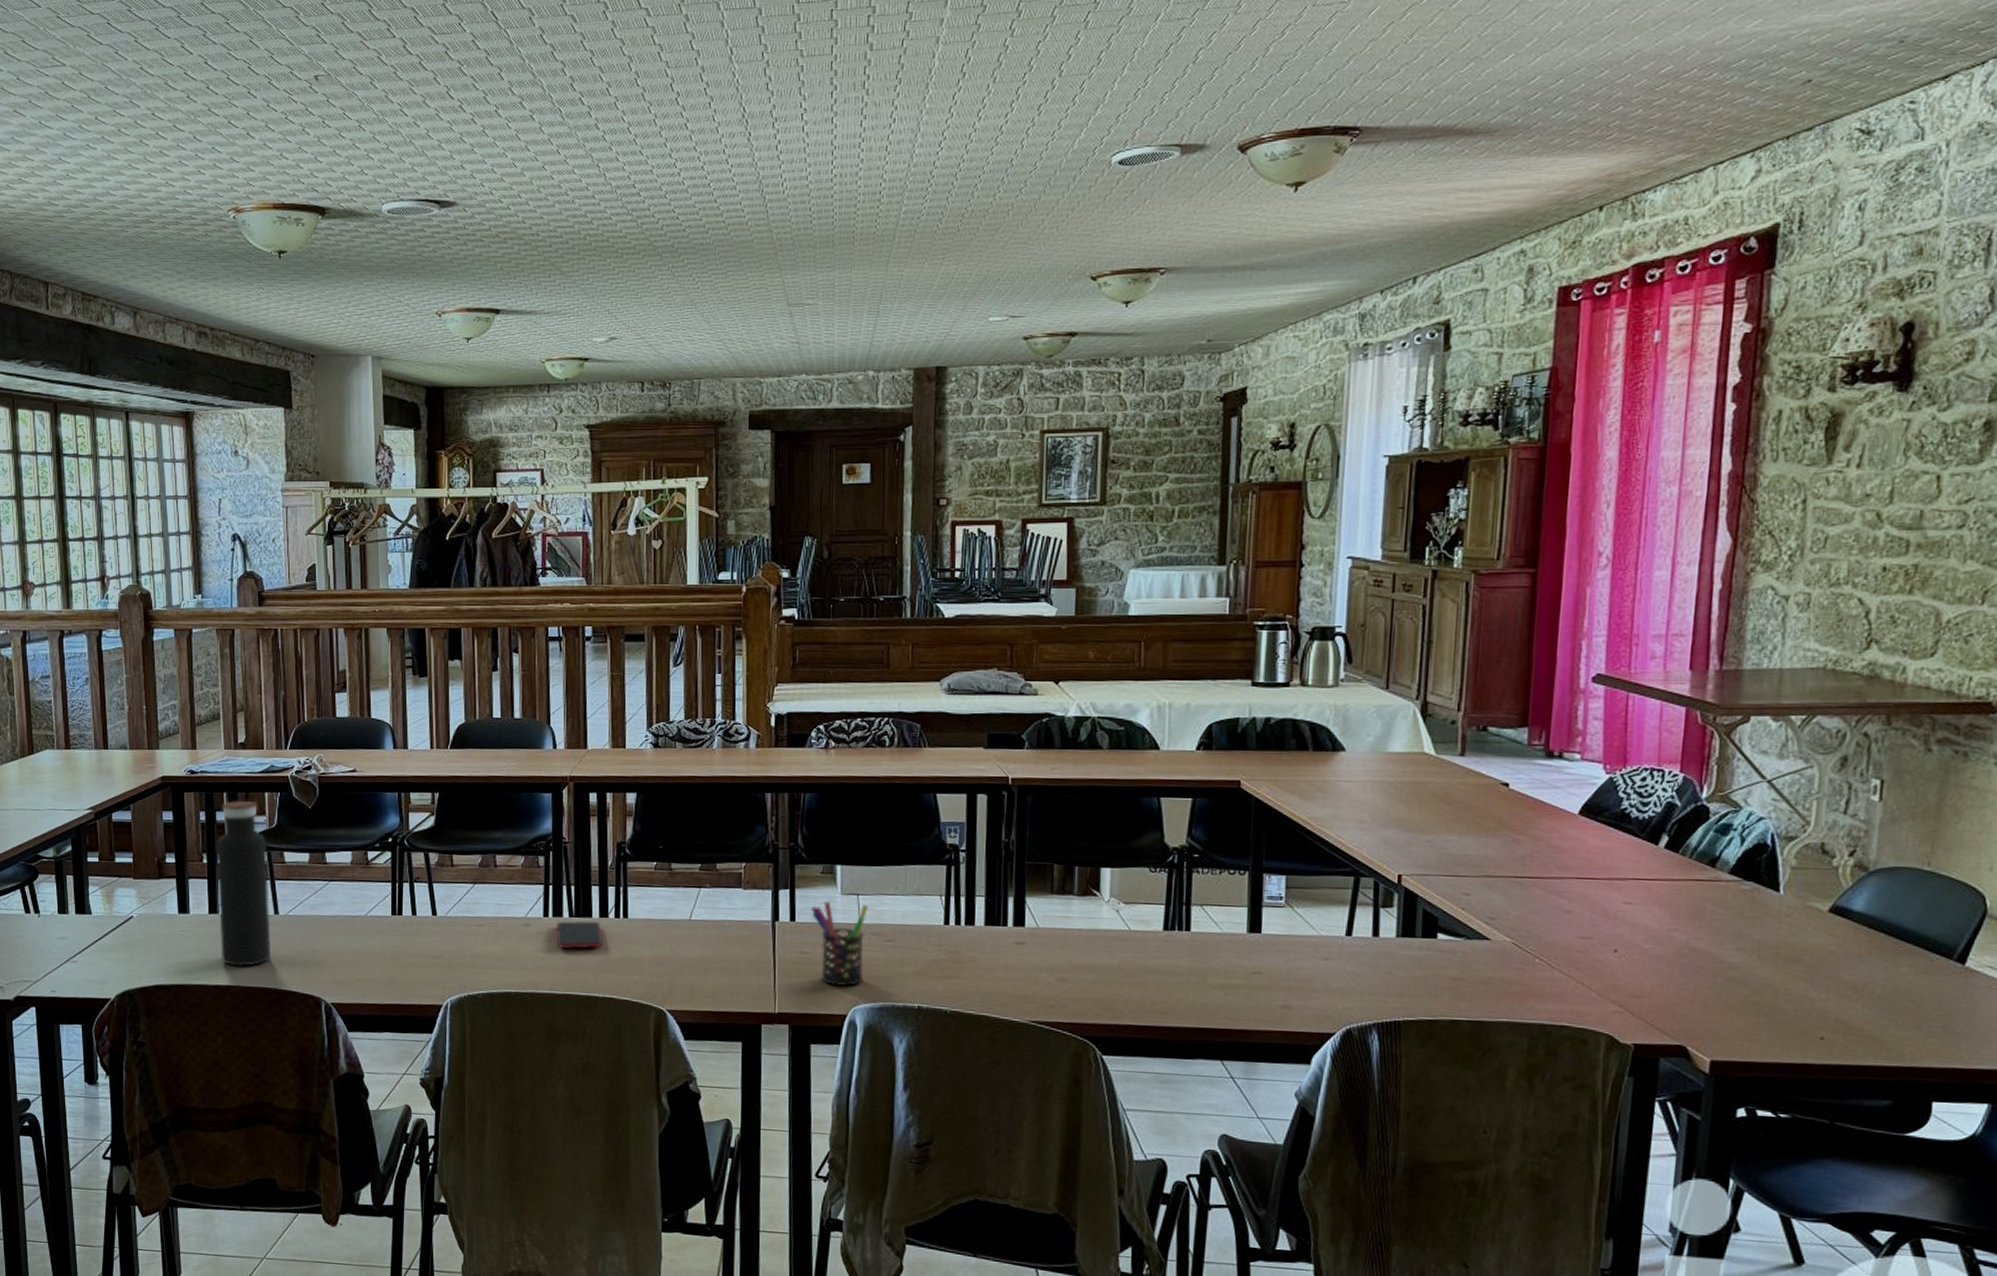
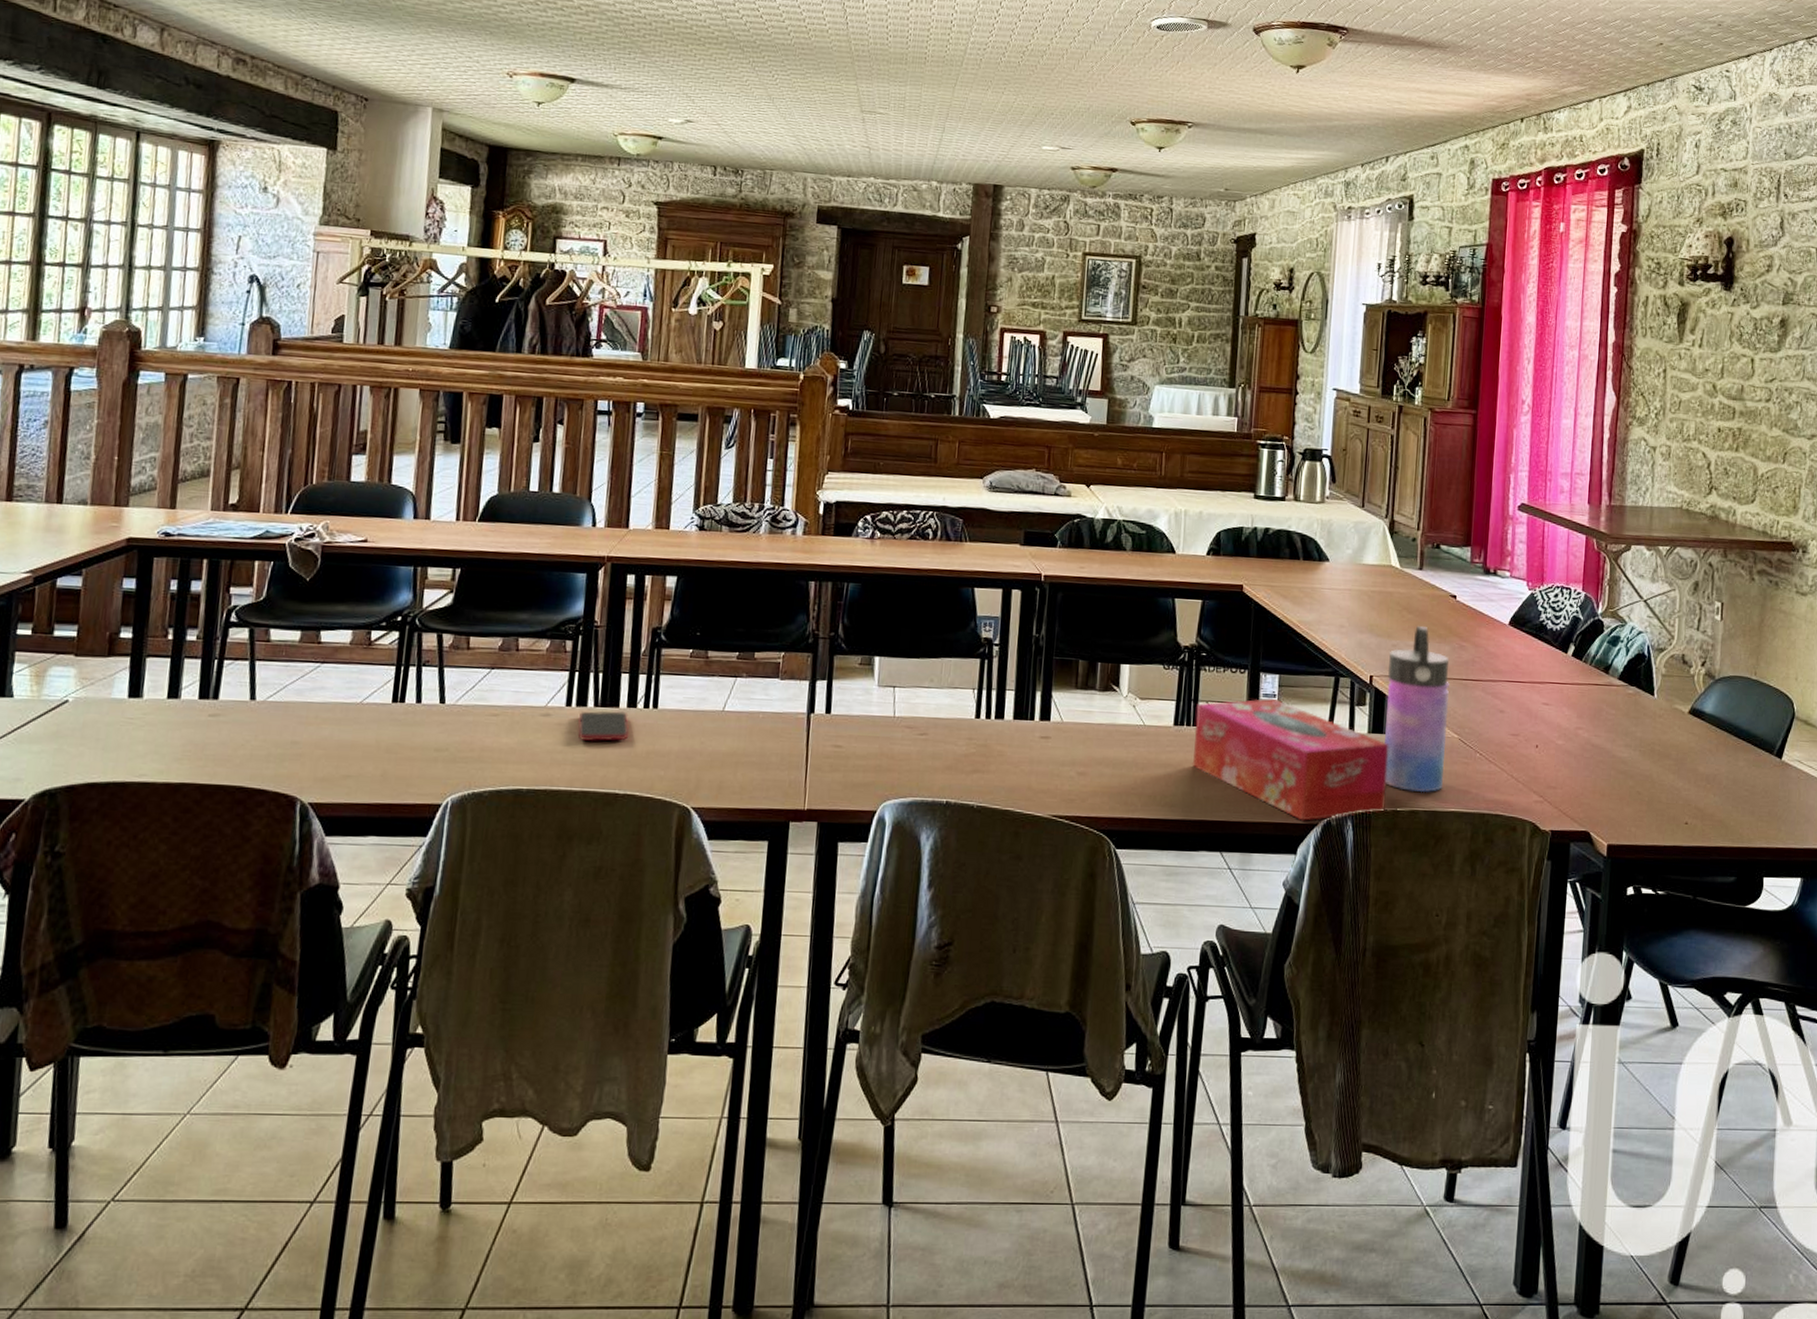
water bottle: present [217,801,271,967] -> none [176,569,250,761]
pen holder: present [811,901,868,987] -> none [847,692,904,782]
tissue box: none [1185,900,1422,1030] -> present [1192,698,1389,821]
water bottle: none [1417,818,1500,1002] -> present [1385,625,1450,793]

